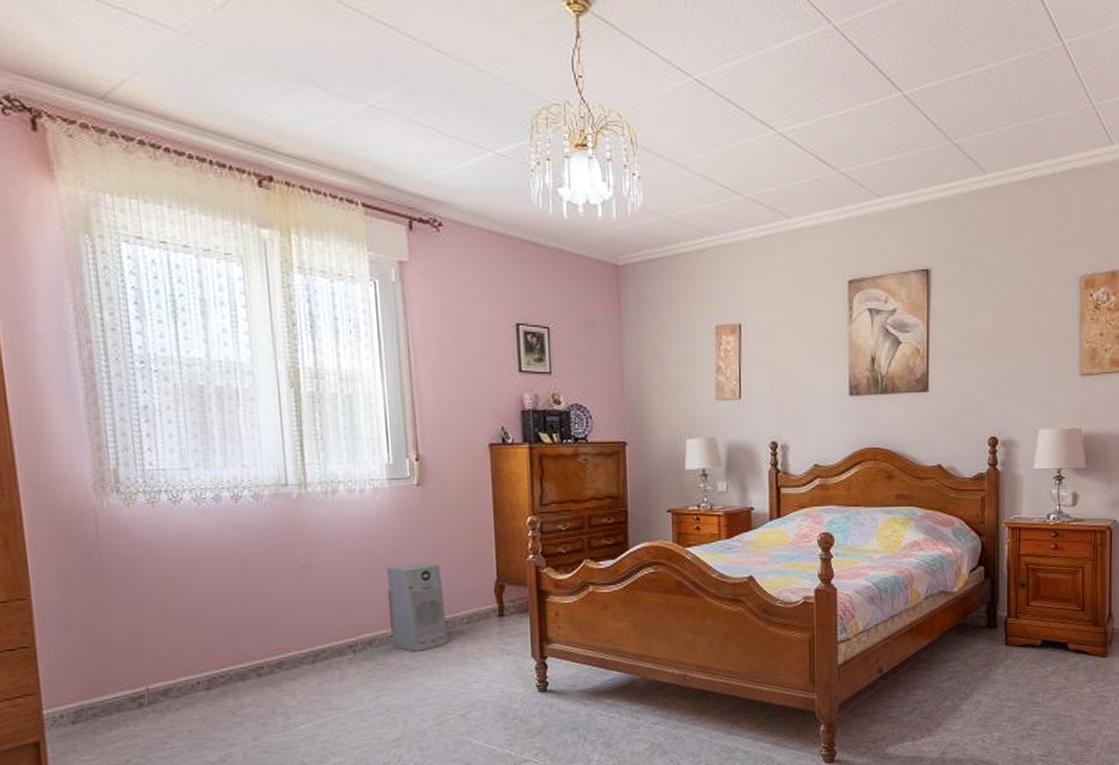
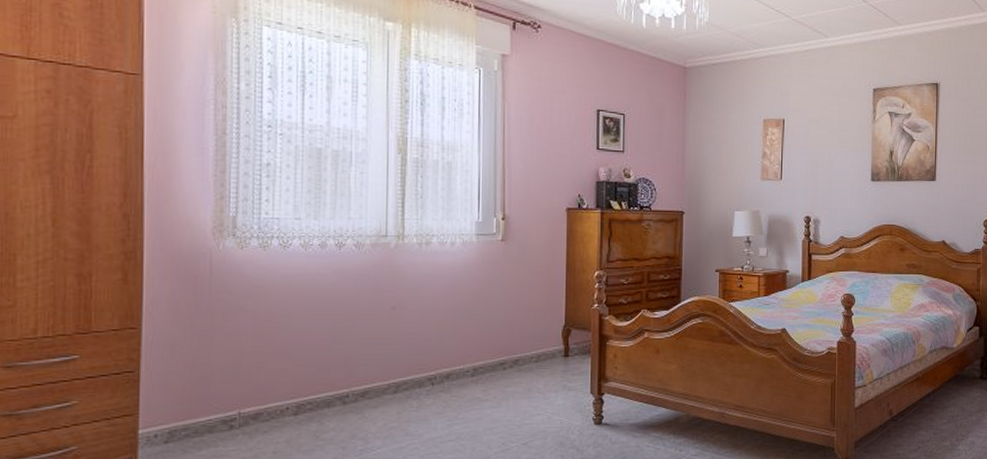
air purifier: present [387,563,449,652] -> none [466,308,518,386]

